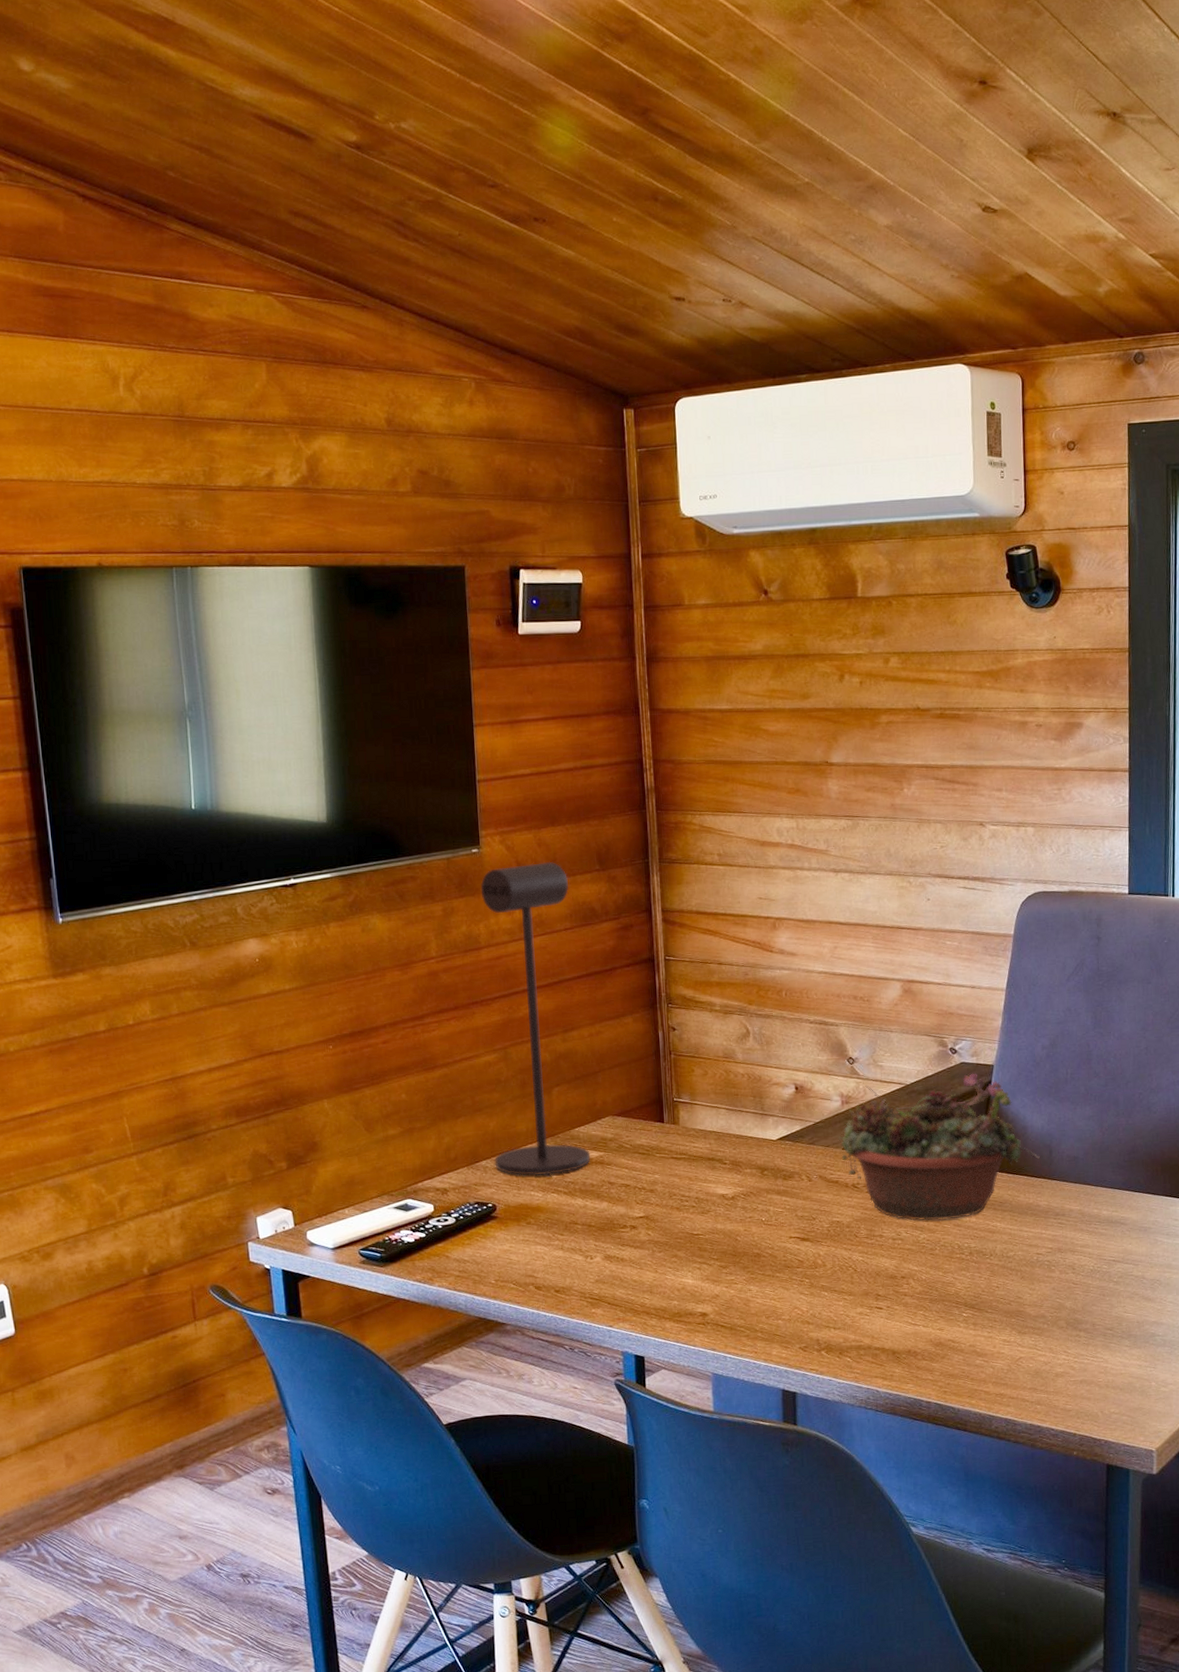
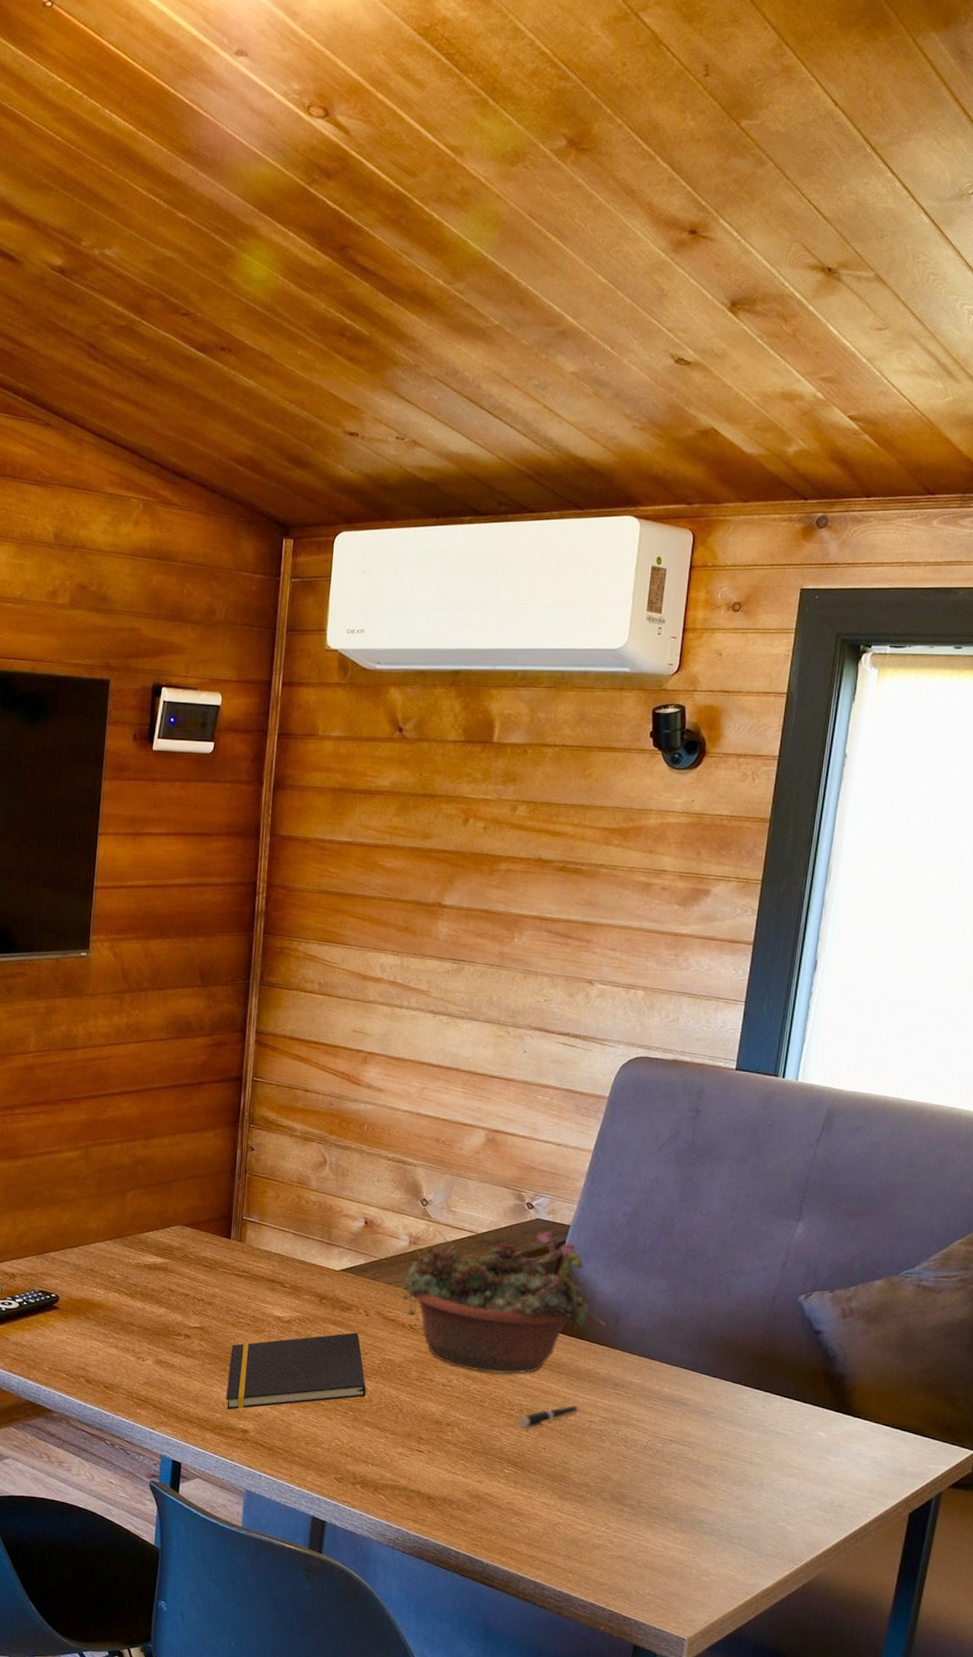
desk lamp: present [480,861,591,1176] -> none [63,972,169,1275]
notepad: none [679,1200,819,1296] -> present [226,1332,366,1410]
pen: none [969,1240,1029,1271] -> present [518,1405,583,1429]

